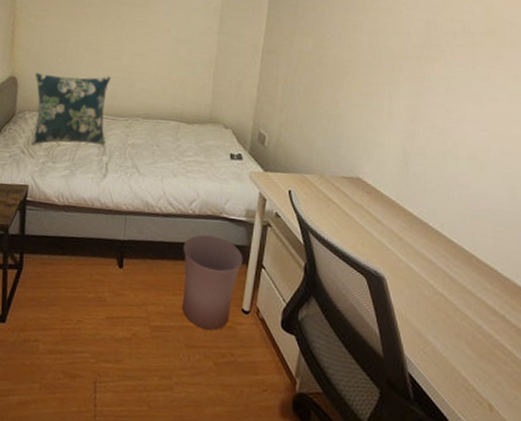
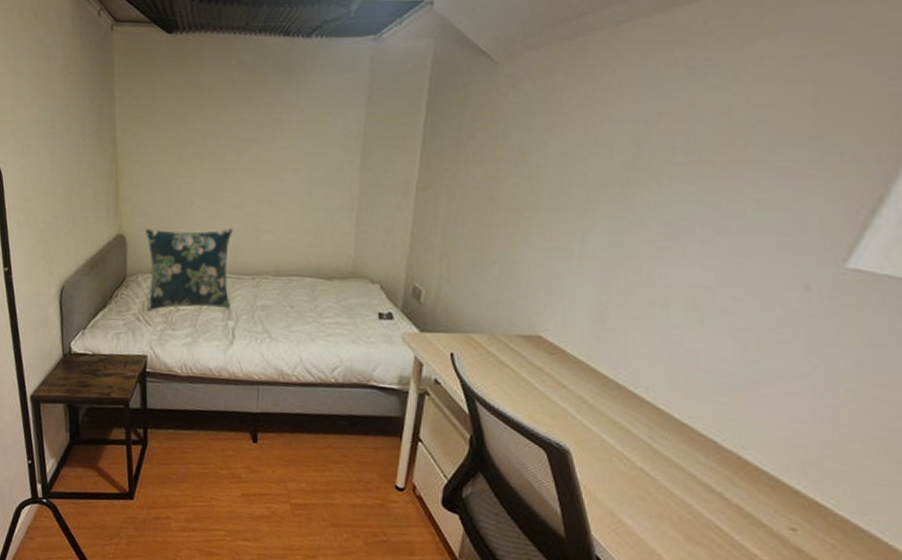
waste bin: present [182,234,243,330] -> none [325,405,396,508]

